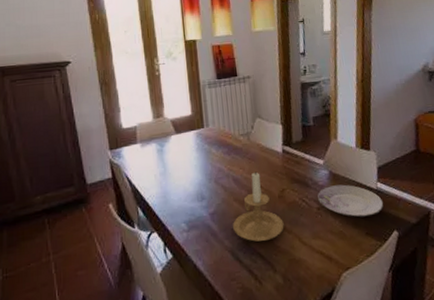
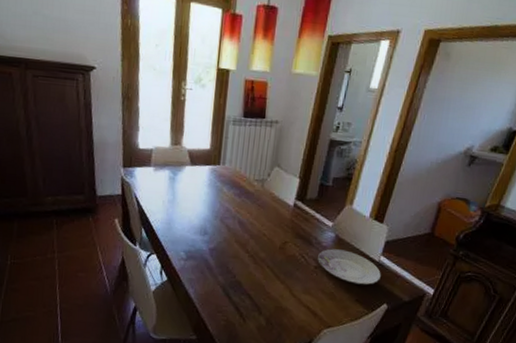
candle holder: present [233,172,284,242] -> none [229,219,279,285]

